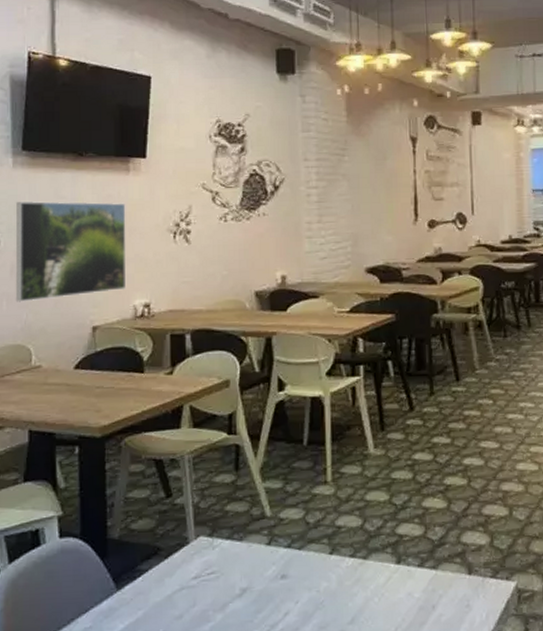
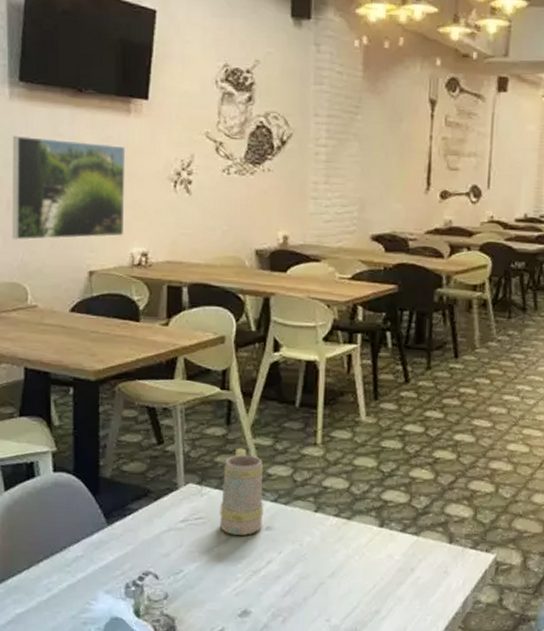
mug: none [232,493,278,588] -> present [219,448,264,535]

